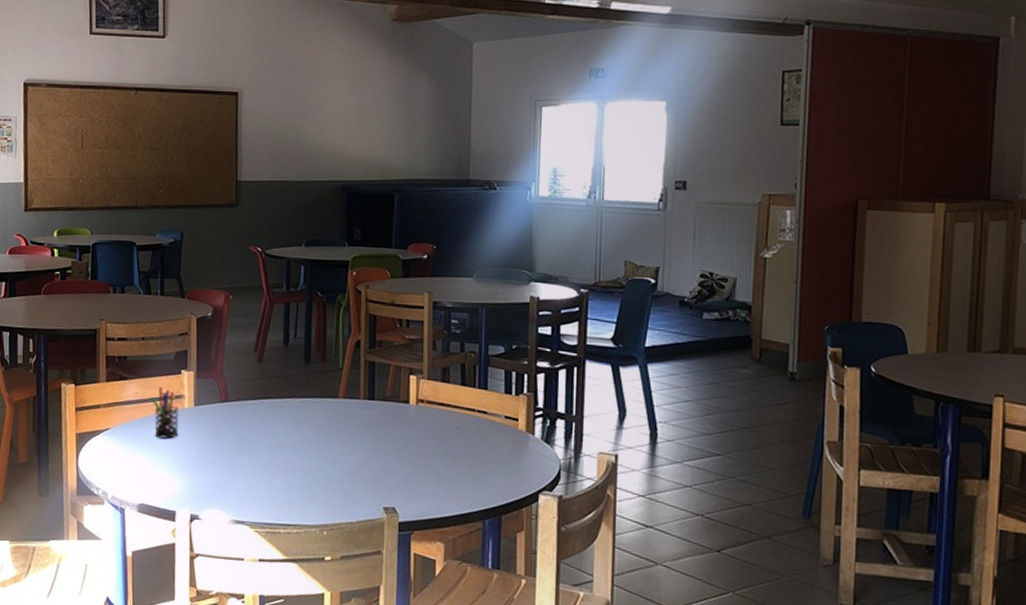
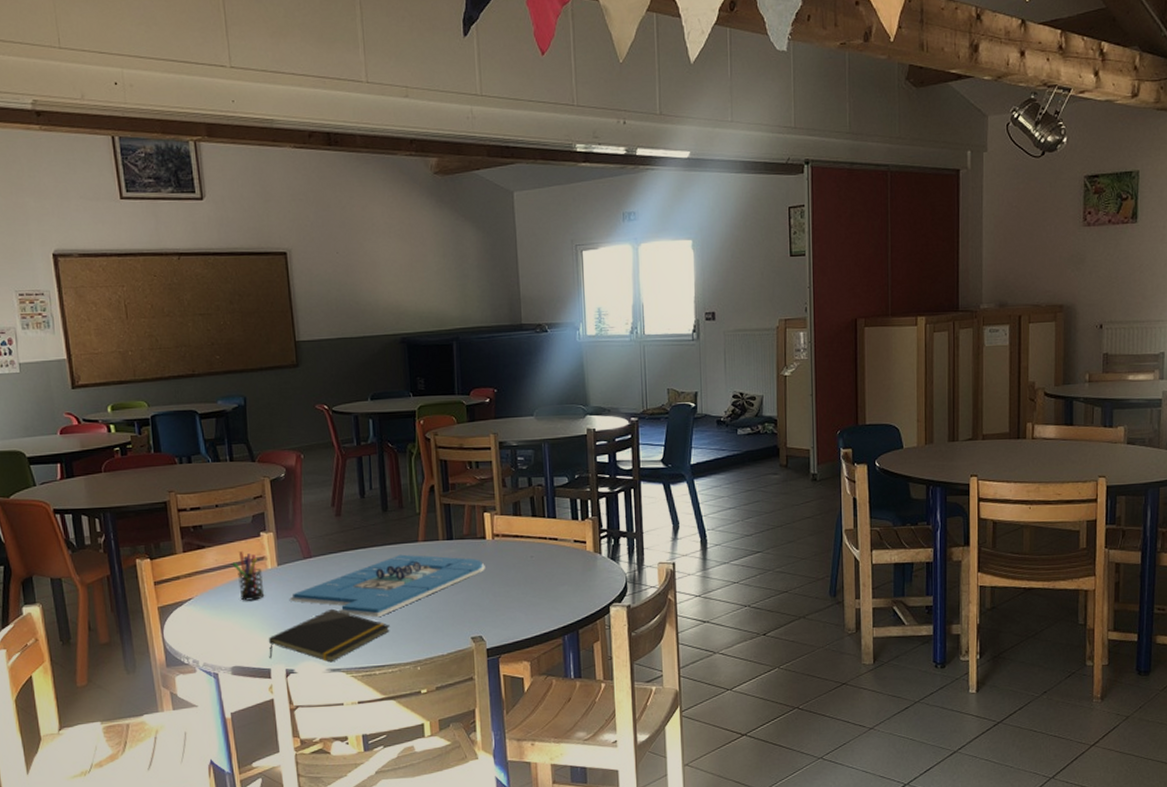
notepad: none [176,457,300,514] -> present [268,608,390,663]
board game: none [203,409,406,473] -> present [290,554,485,618]

